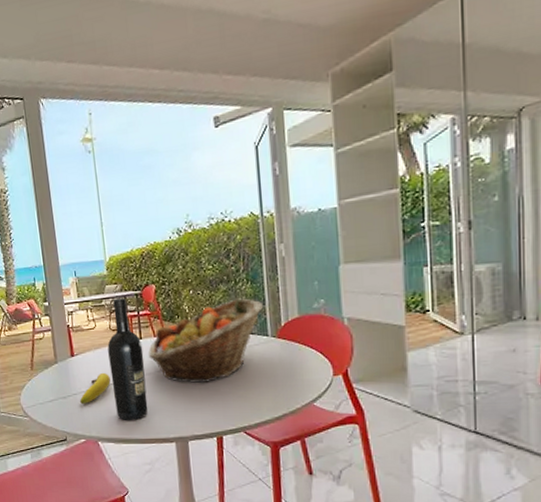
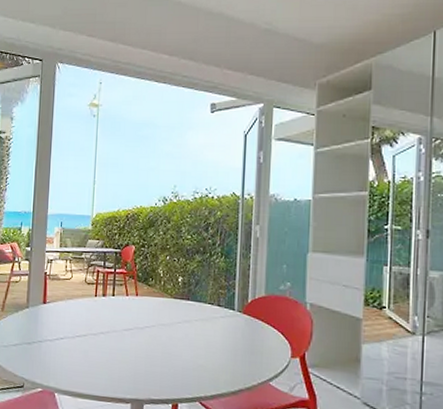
fruit: present [79,372,111,404] -> none [43,323,77,352]
wine bottle: present [107,298,148,421] -> none [78,253,114,376]
fruit basket: present [148,298,264,383] -> none [119,270,234,348]

